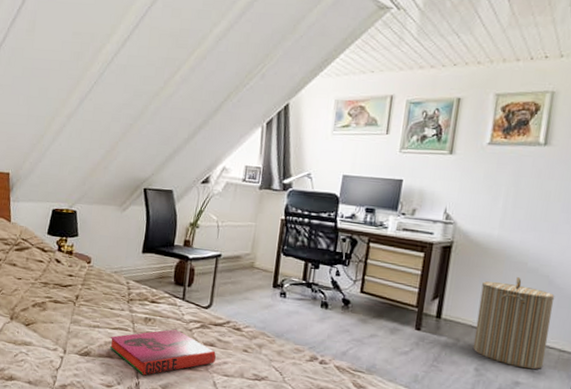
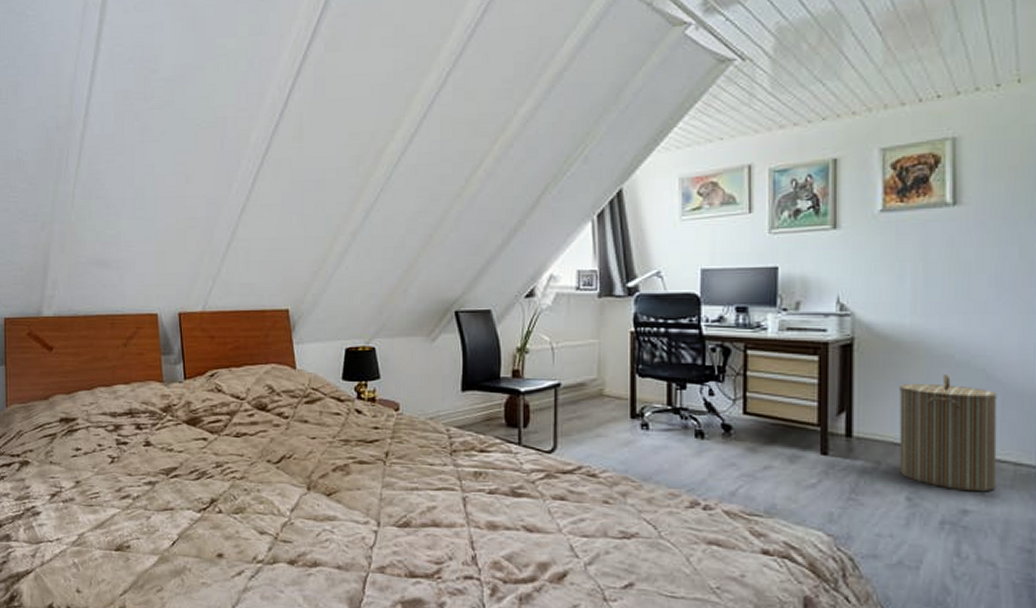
hardback book: present [109,329,216,376] -> none [433,482,569,546]

